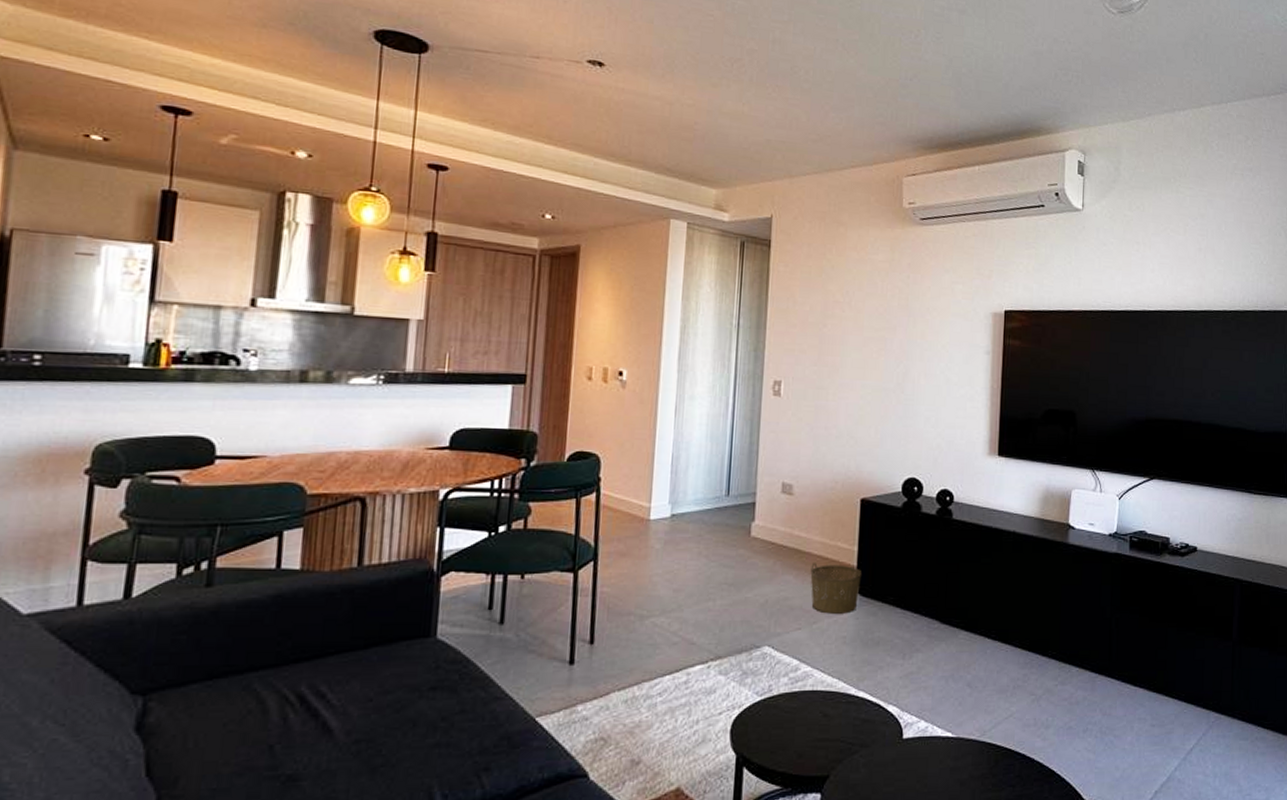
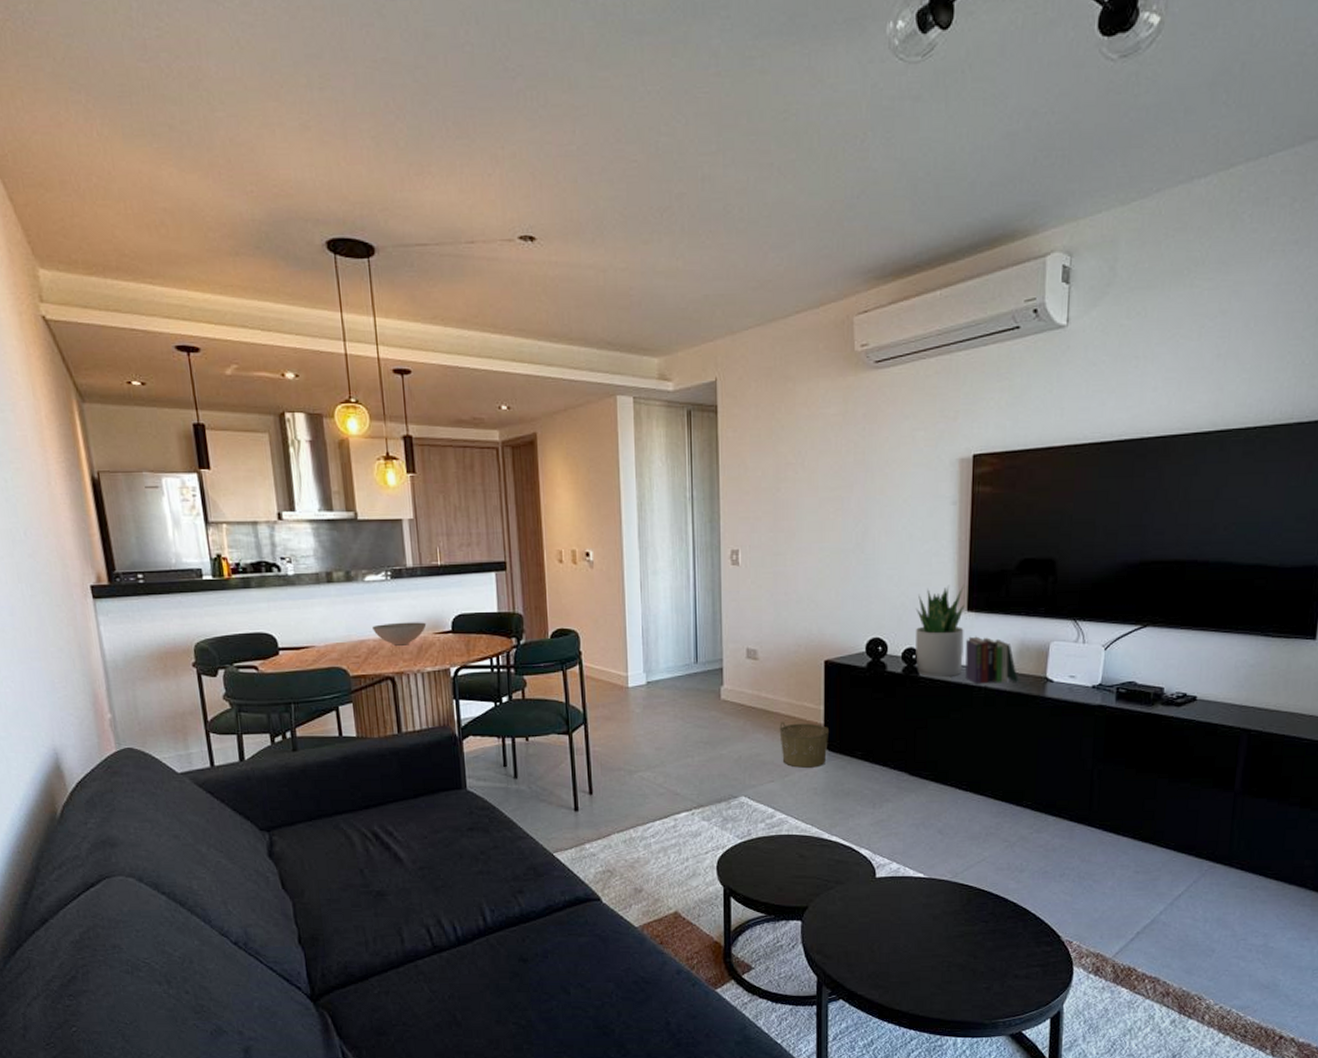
bowl: none [348,433,419,461] -> present [372,622,427,646]
planter: none [949,429,996,521] -> present [915,584,965,678]
books: none [995,480,1044,530] -> present [965,636,1018,685]

